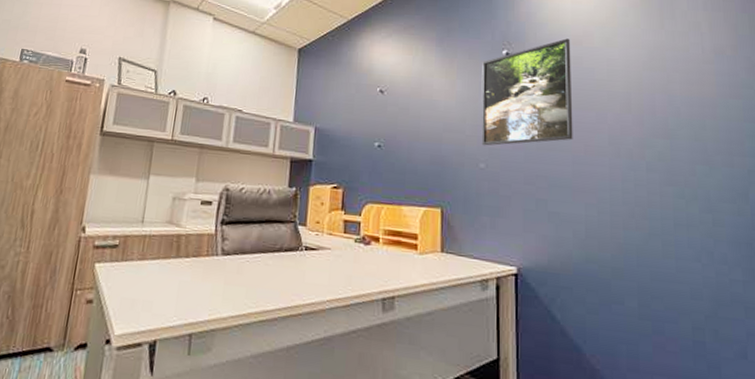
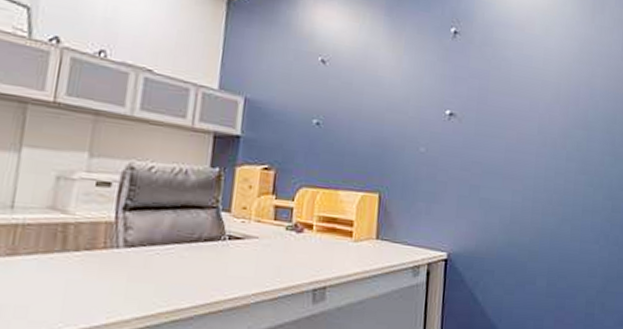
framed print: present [481,38,573,146] -> none [423,22,514,129]

